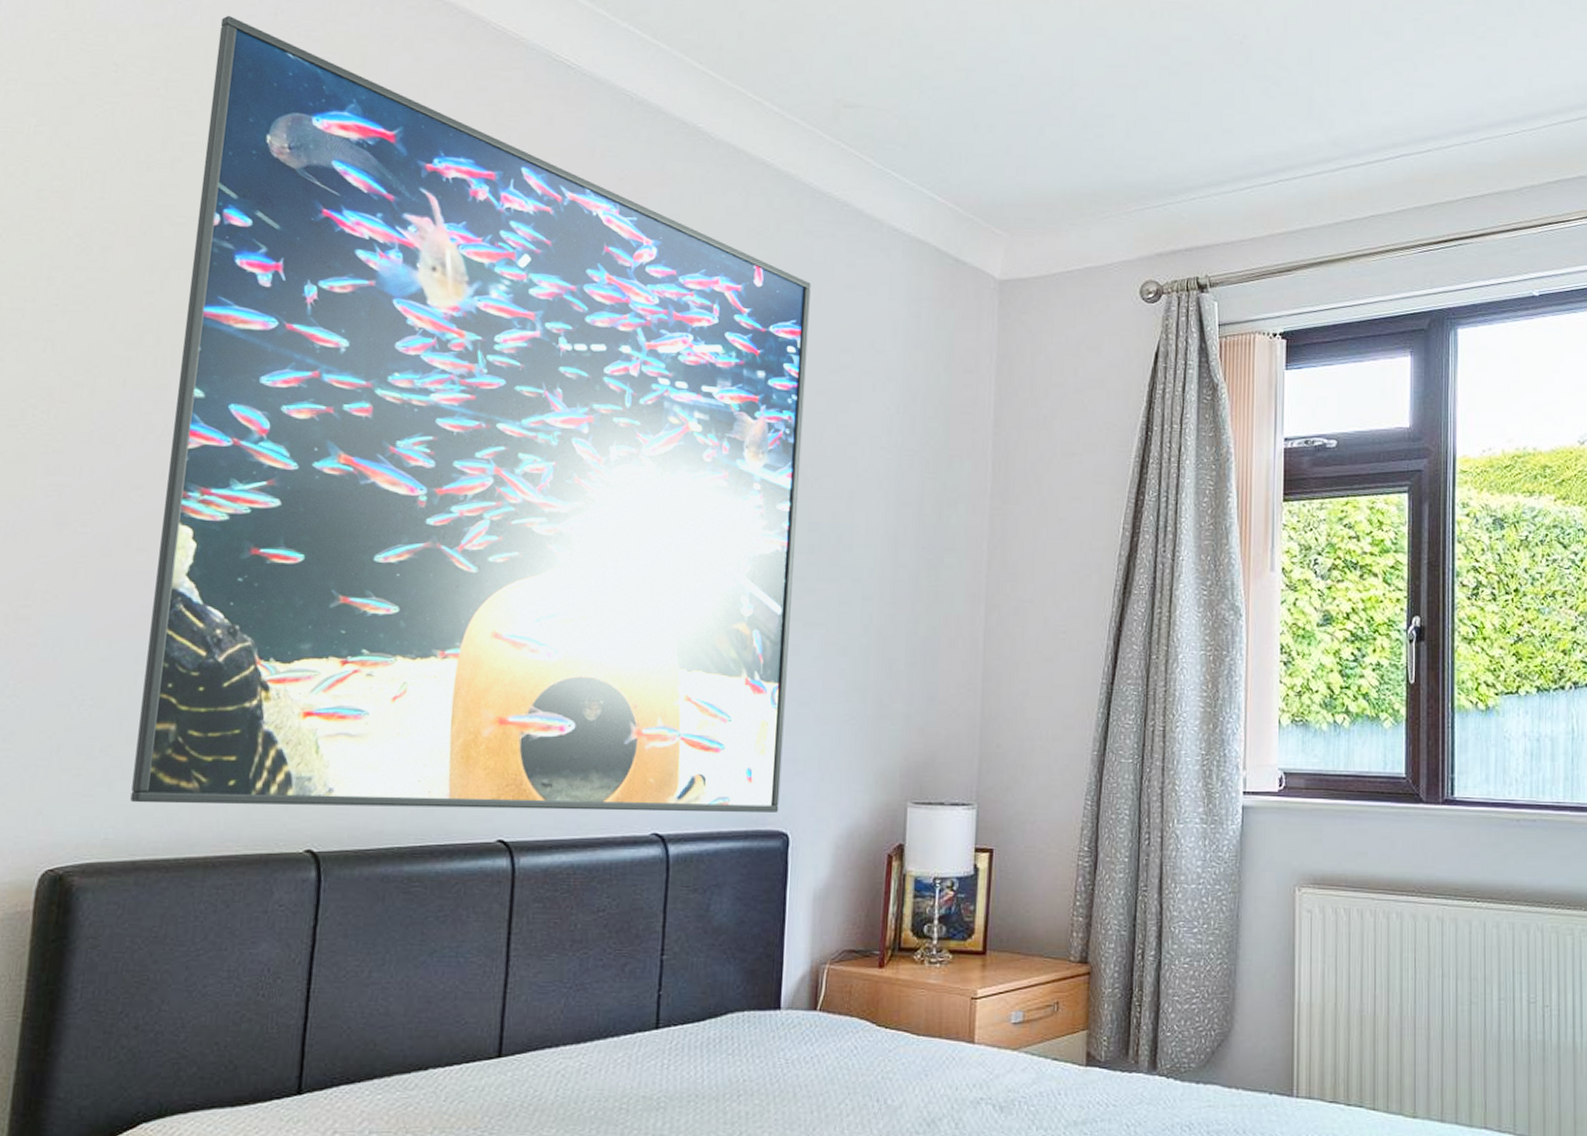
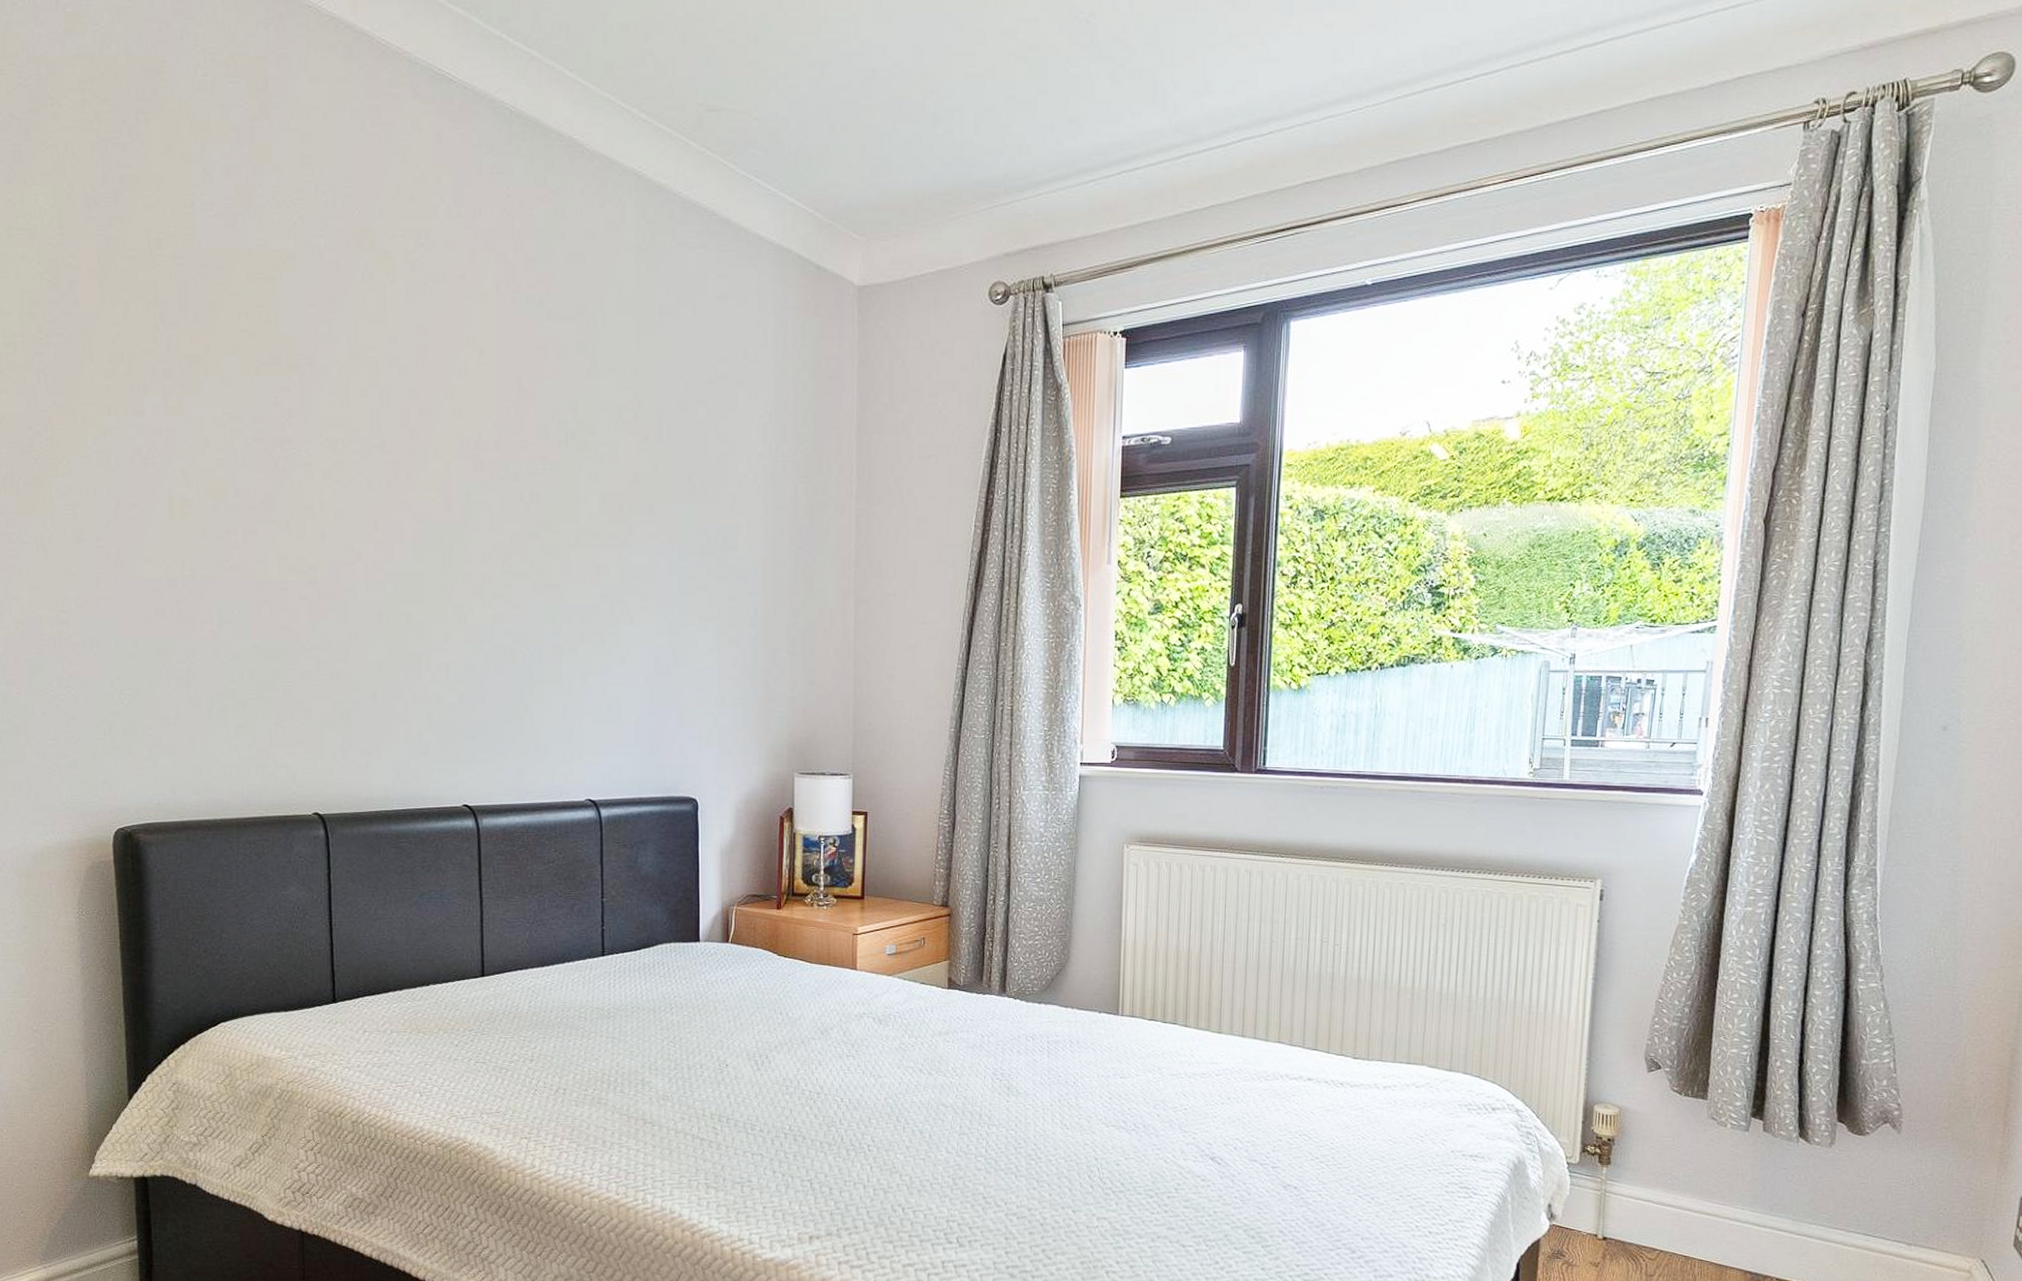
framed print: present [130,15,811,812] -> none [134,41,688,782]

